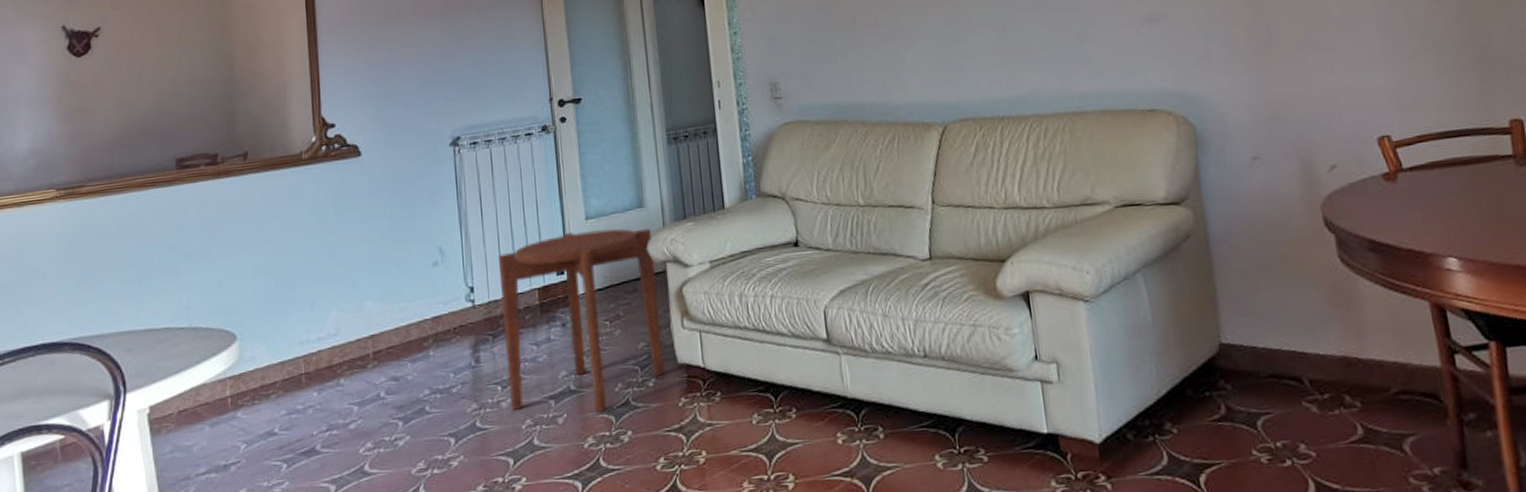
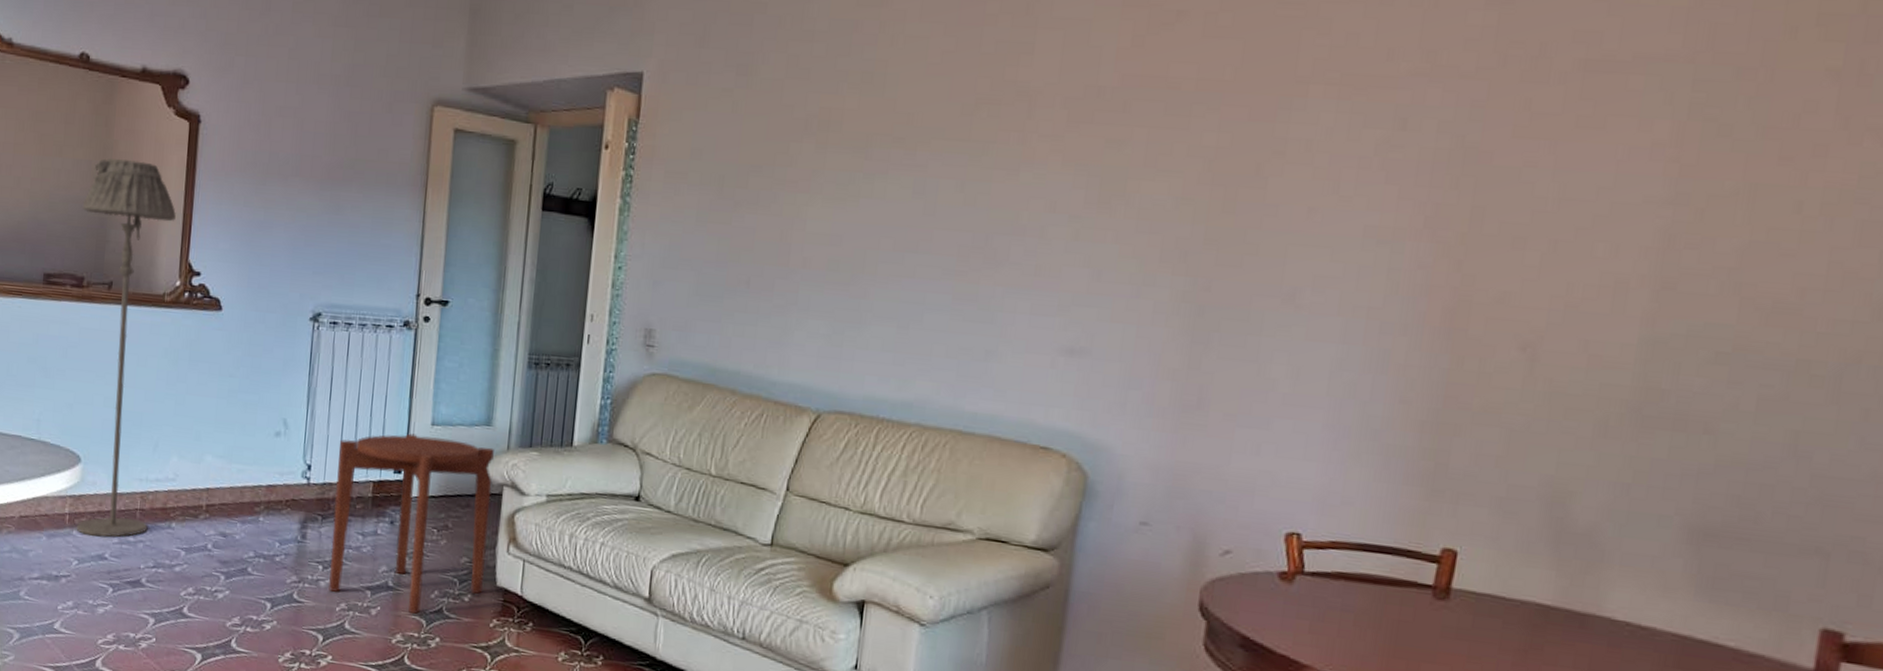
floor lamp: none [207,31,316,414] -> present [76,158,176,538]

